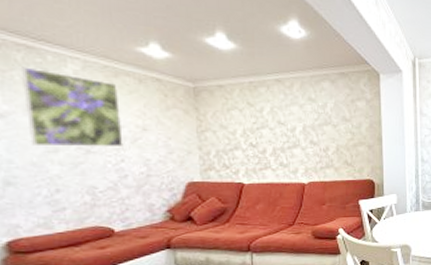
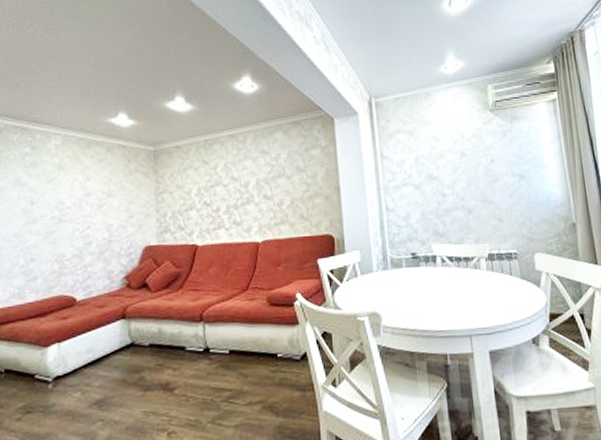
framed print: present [22,67,124,148] -> none [15,146,91,218]

